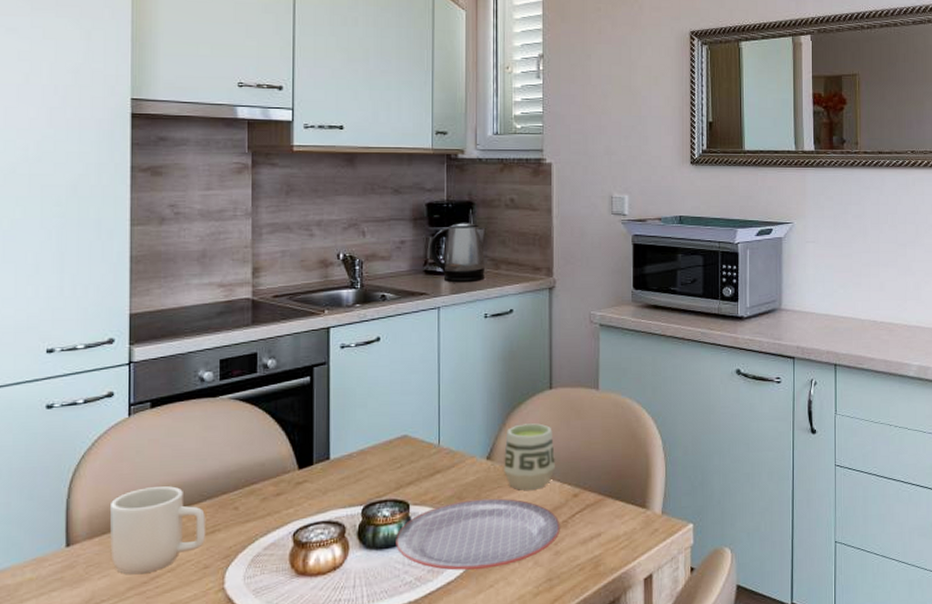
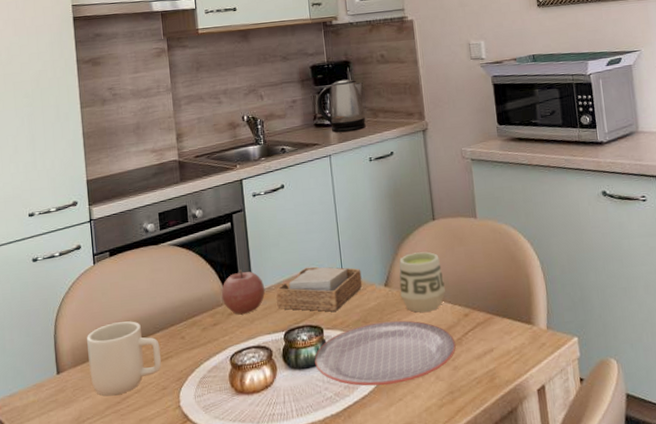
fruit: none [290,431,345,485] -> present [221,269,266,315]
napkin holder: none [357,433,461,485] -> present [276,267,363,312]

